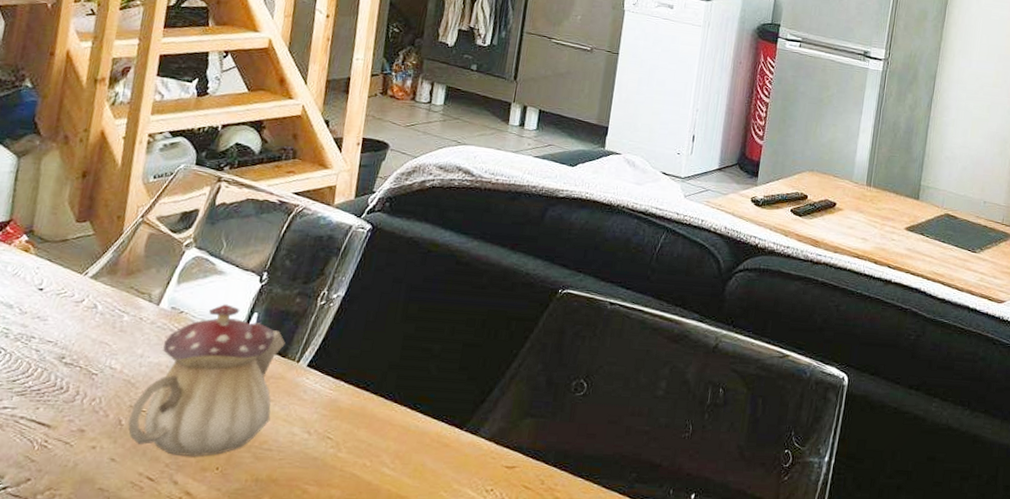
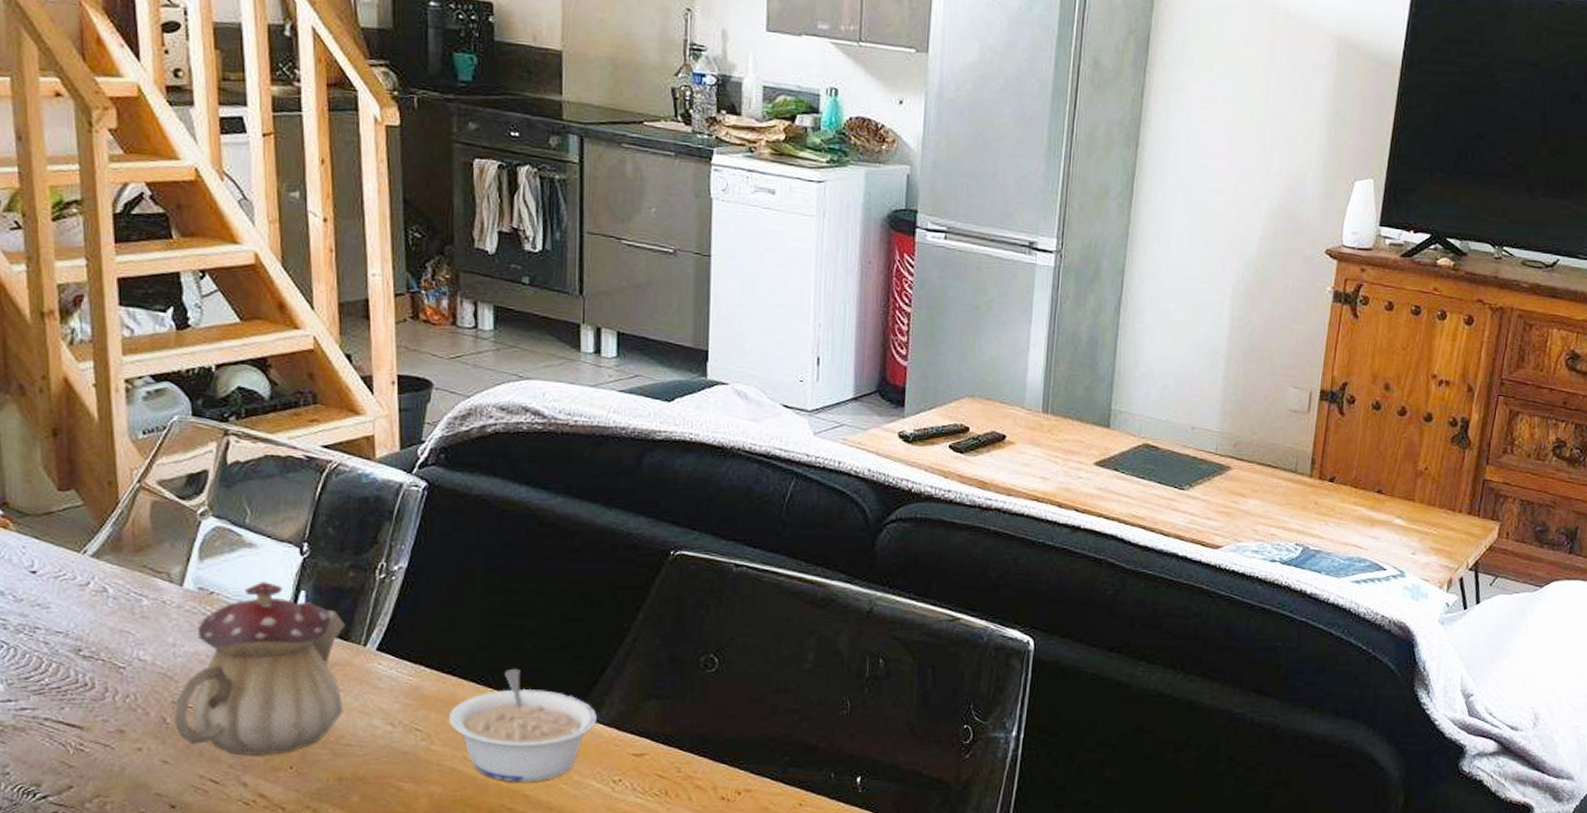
legume: none [356,386,481,489] -> present [448,668,598,783]

